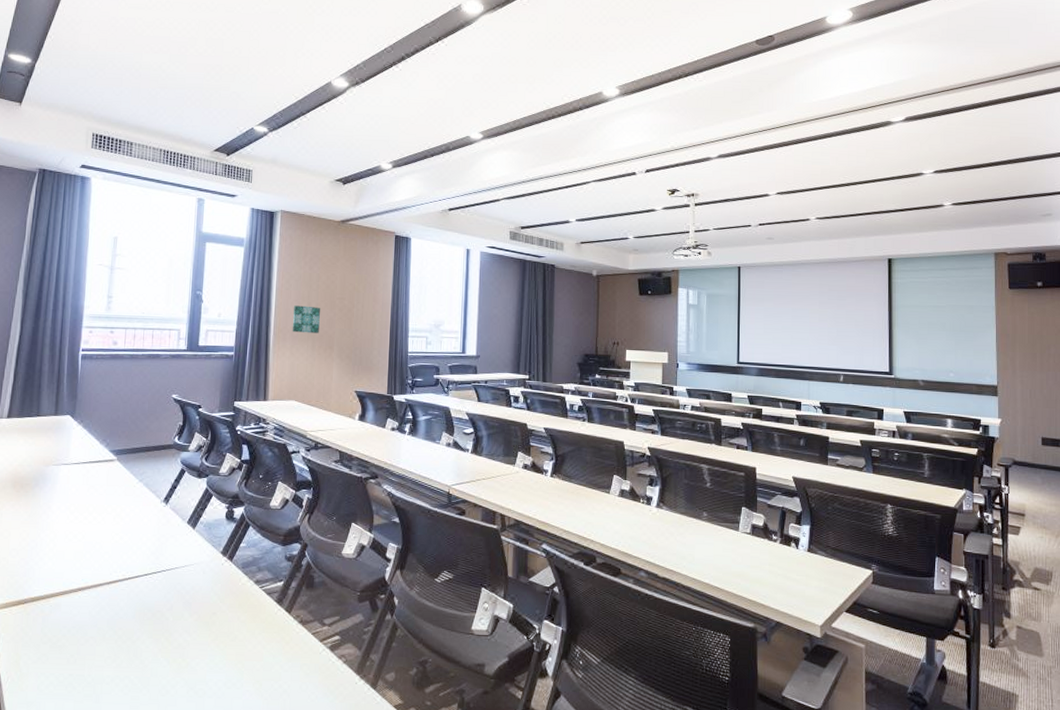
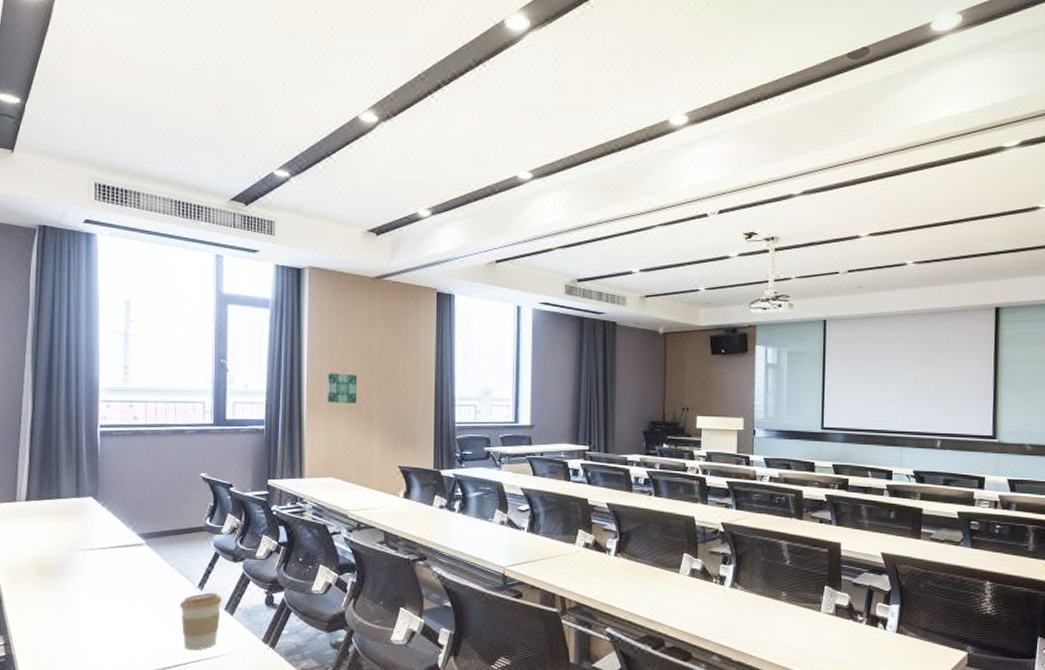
coffee cup: none [144,506,186,562] -> present [179,592,222,651]

